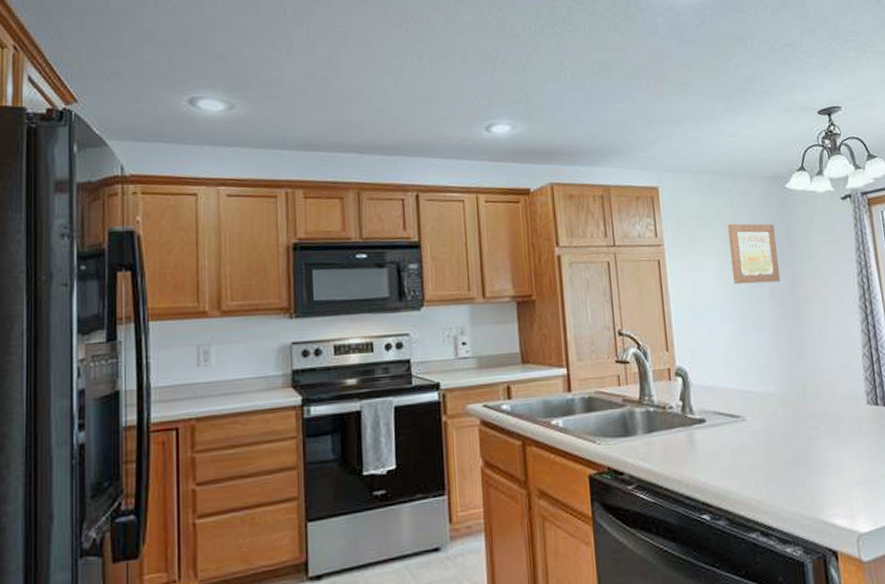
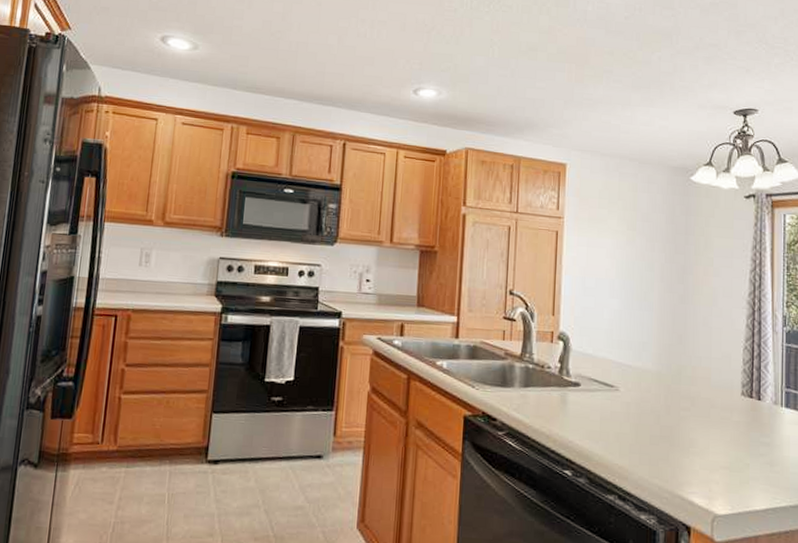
wall art: present [727,223,780,285] -> none [626,206,673,267]

